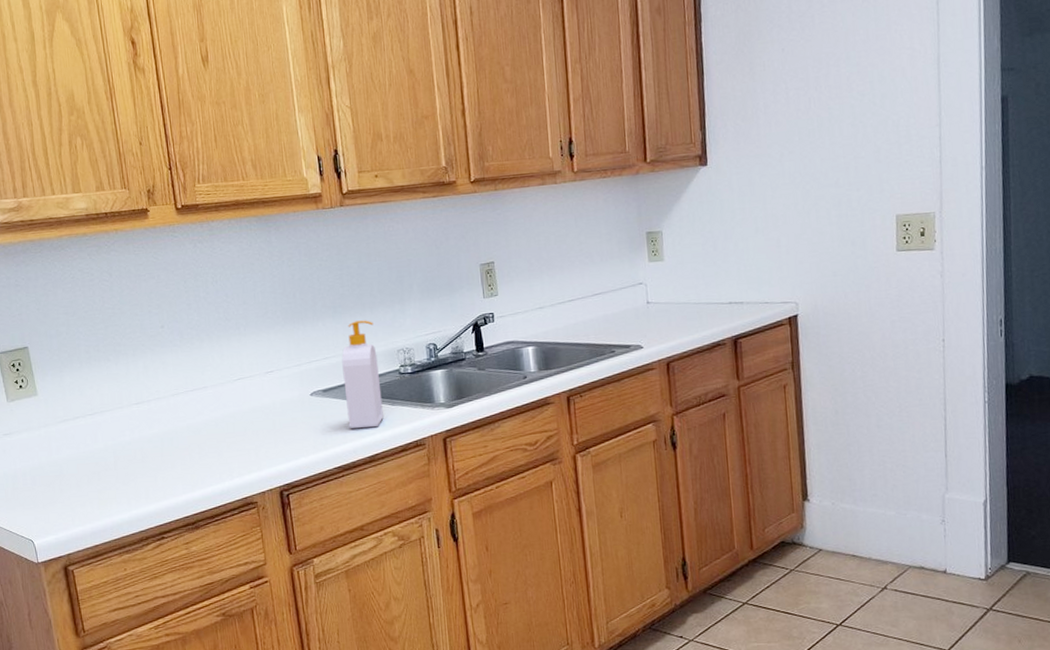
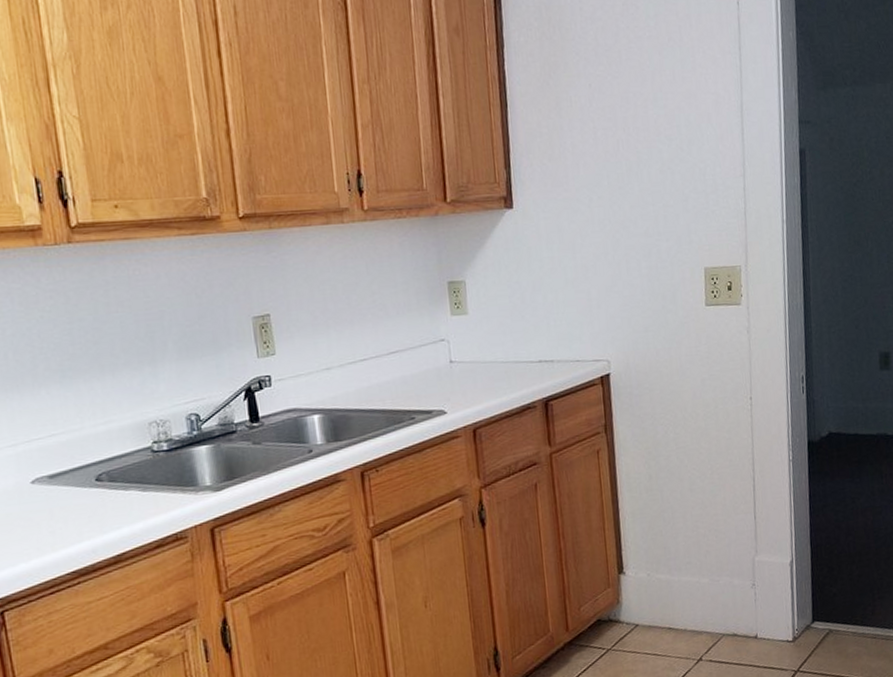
soap bottle: present [341,320,384,429] -> none [73,386,132,524]

